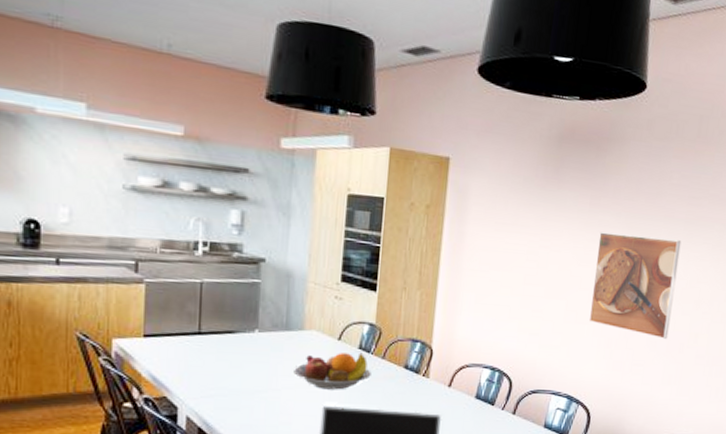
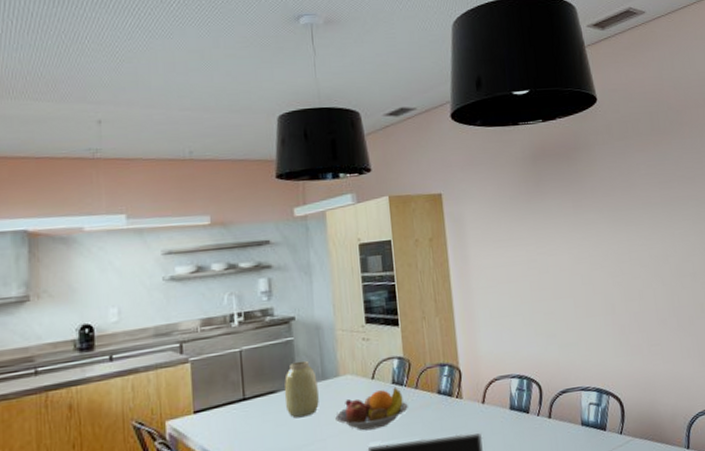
vase: none [242,306,280,364] -> present [284,360,319,418]
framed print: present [588,232,682,339] -> none [588,222,676,316]

